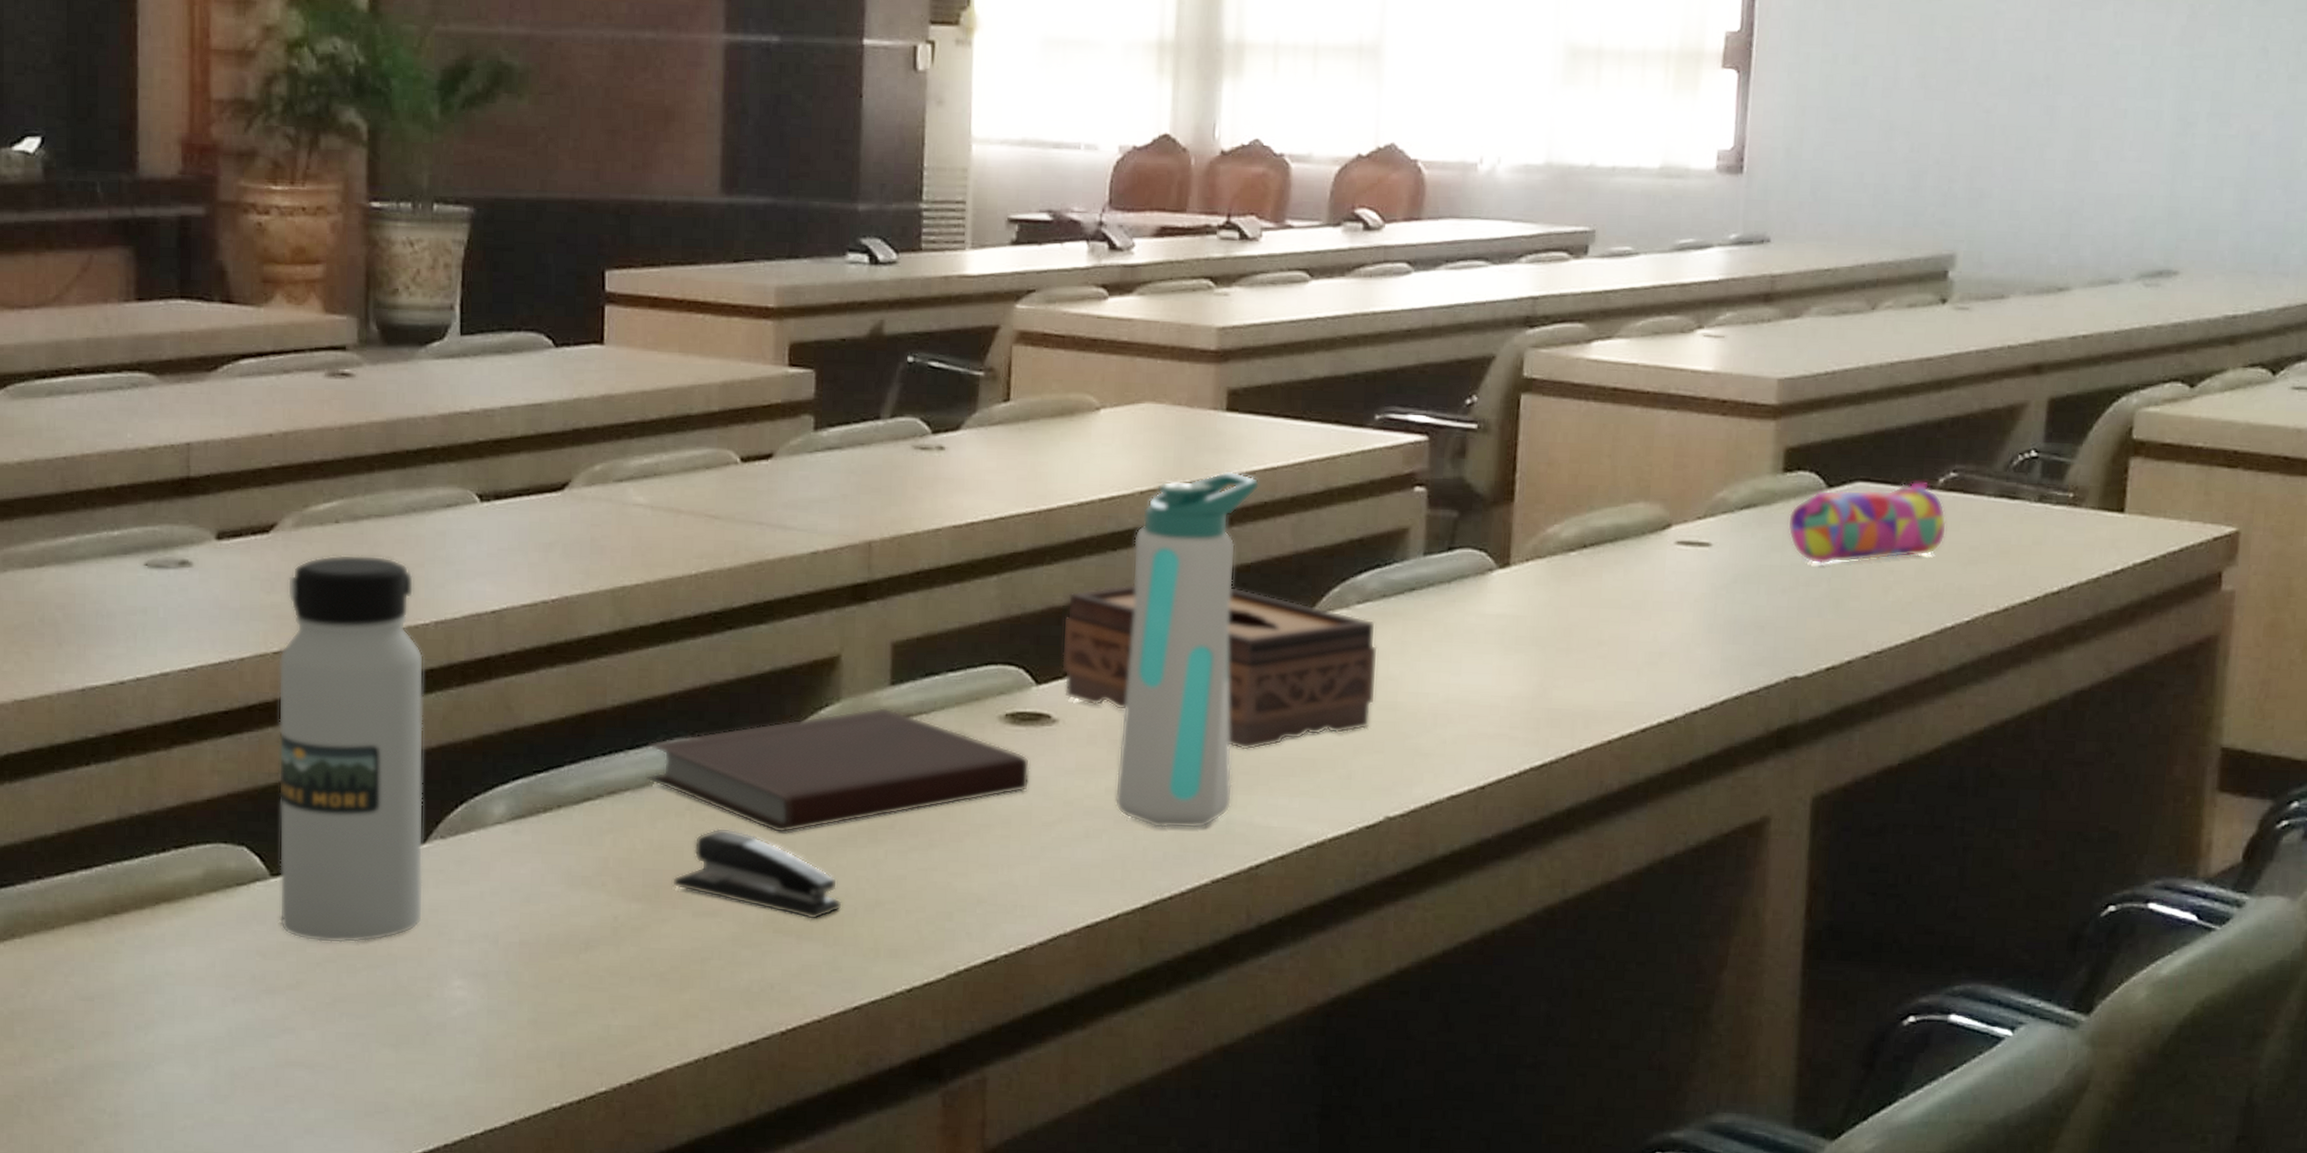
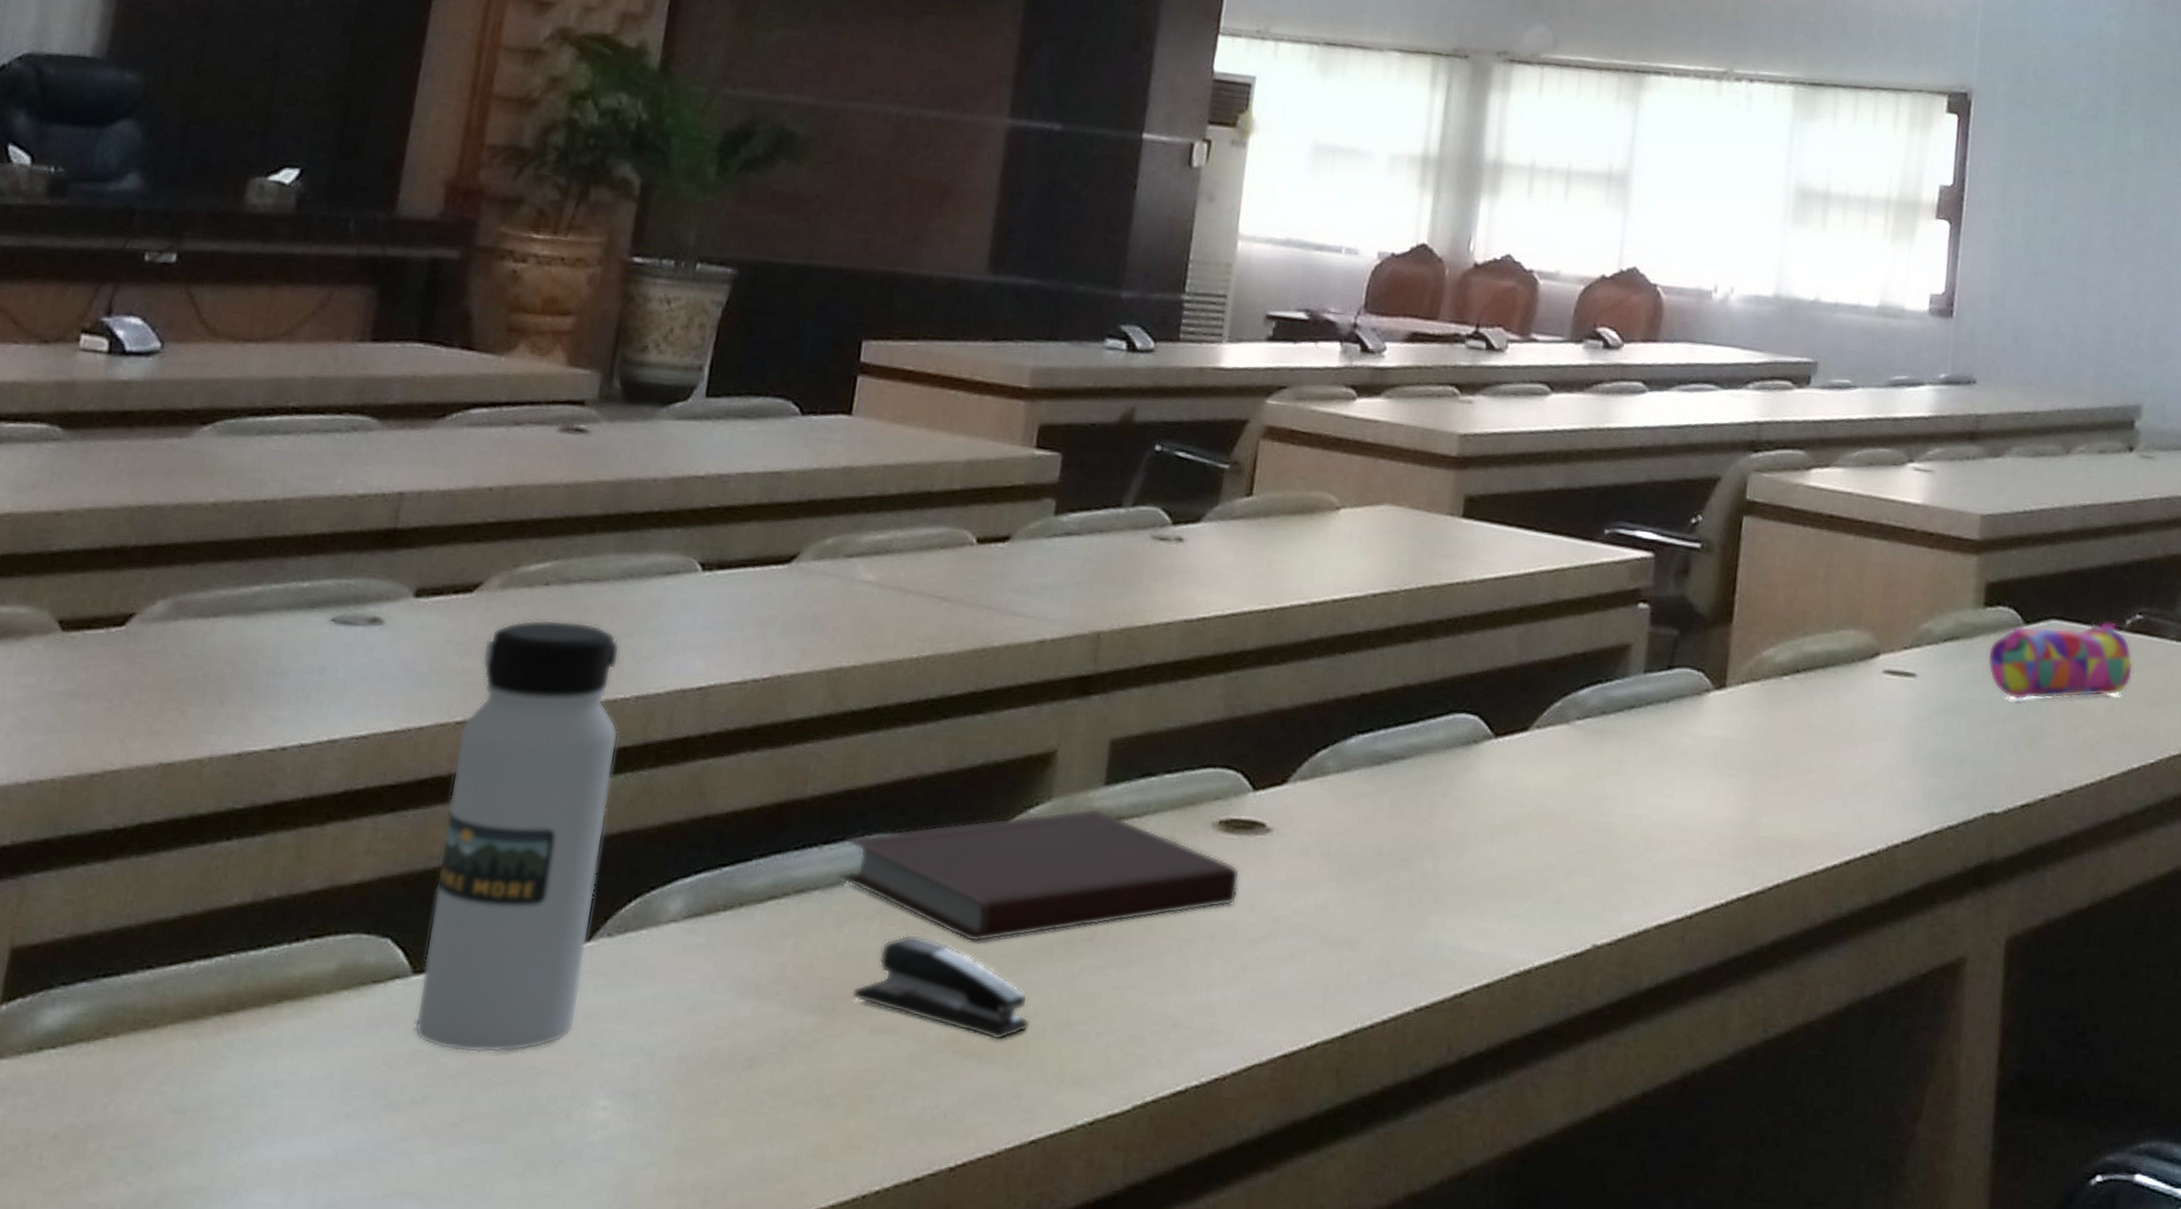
tissue box: present [1062,583,1379,750] -> none [1280,688,1595,869]
water bottle: present [1114,471,1260,829] -> none [1322,577,1491,952]

